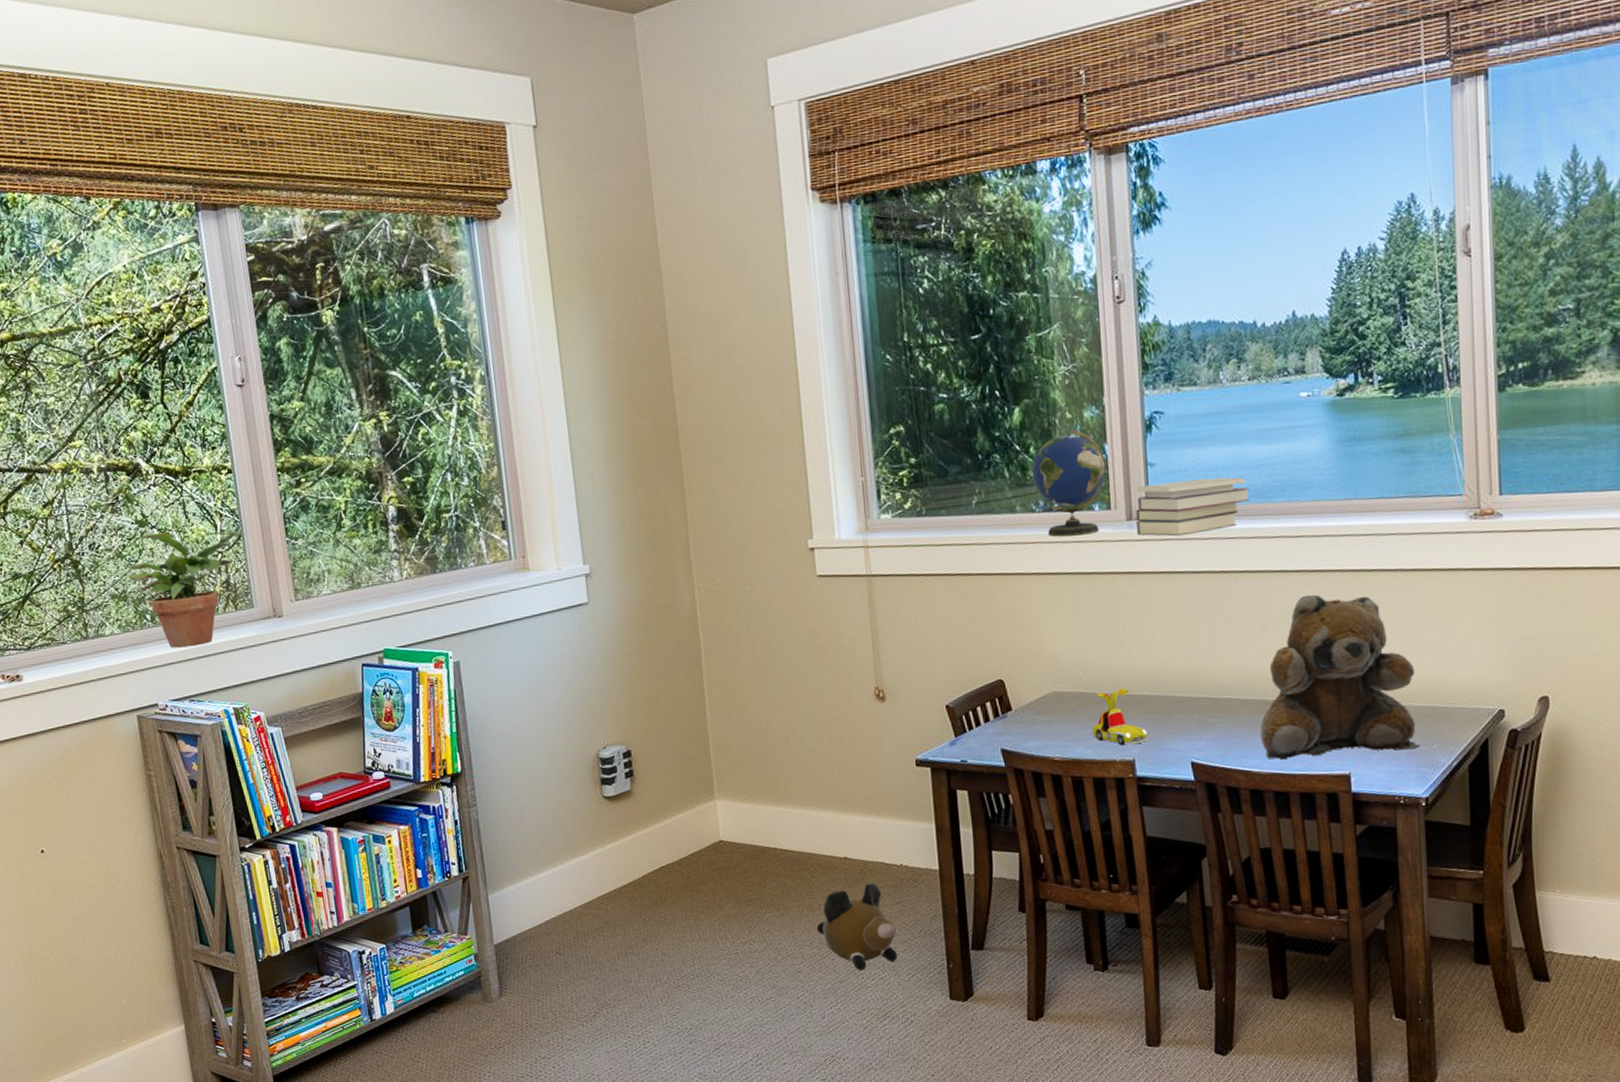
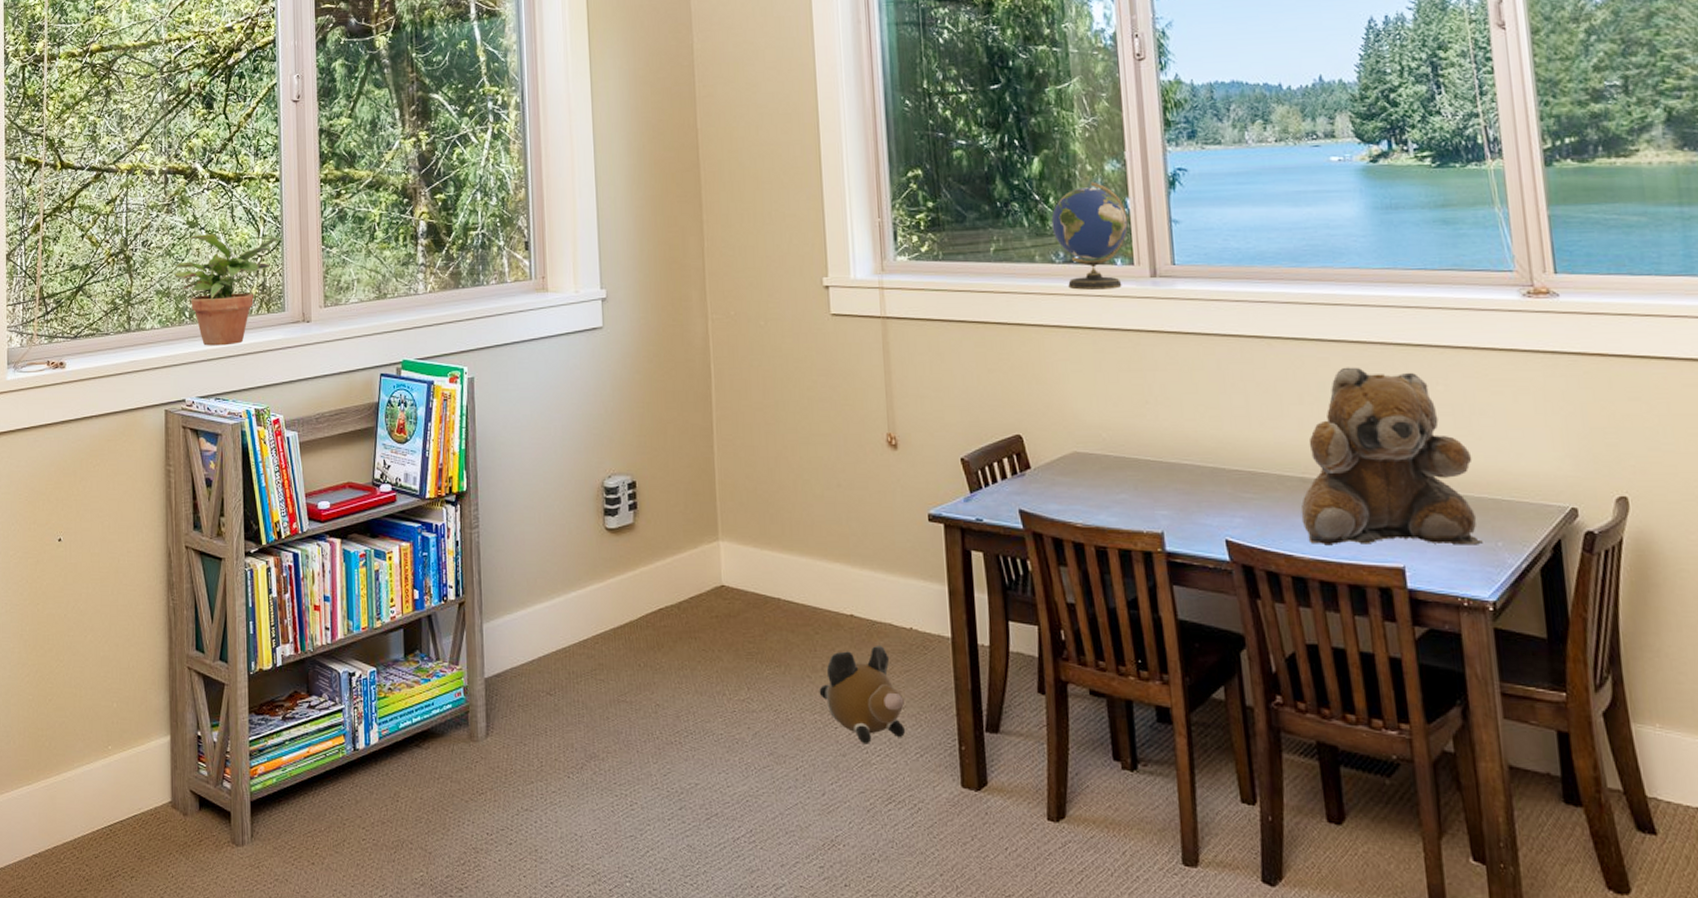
toy car: present [1091,688,1148,746] -> none [1115,453,1178,516]
books: present [1136,477,1250,537] -> none [1160,238,1281,297]

